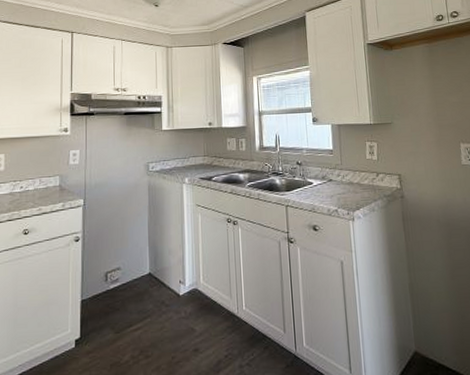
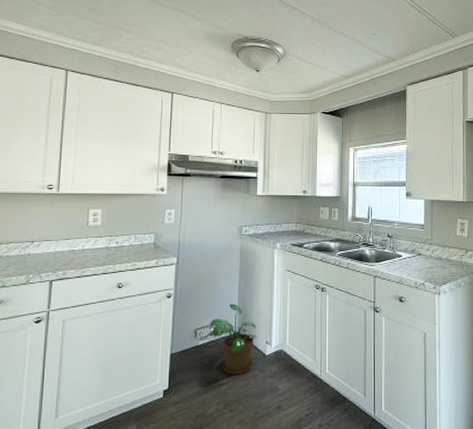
potted plant: none [118,243,170,318] -> present [207,303,258,375]

